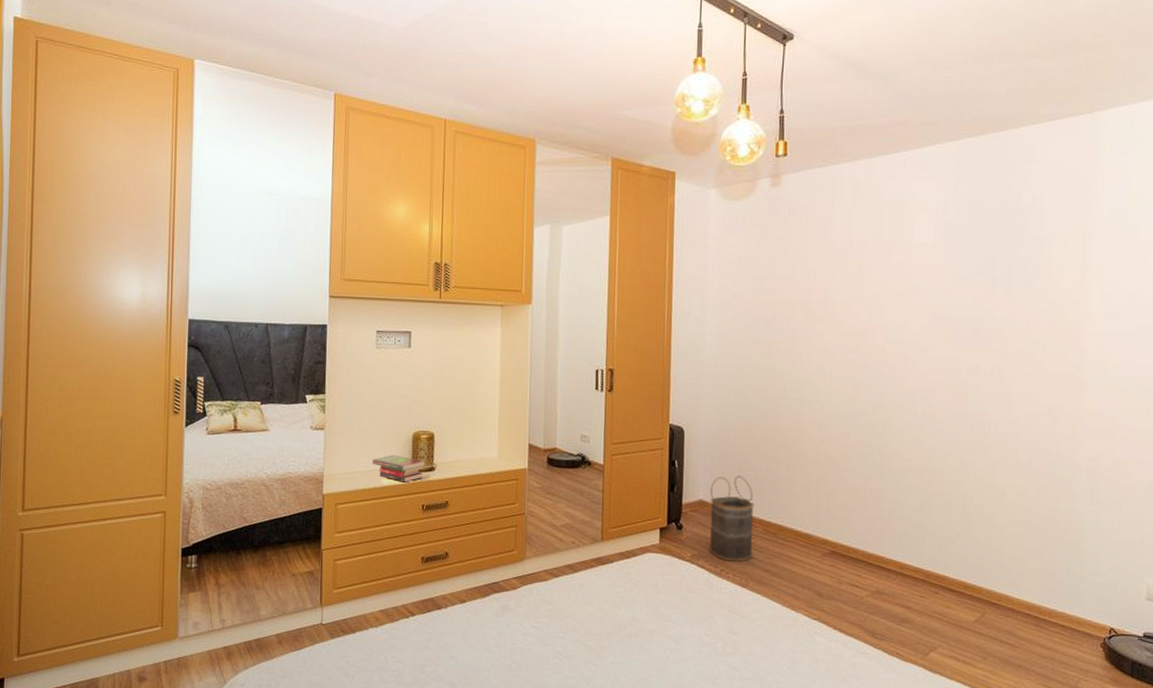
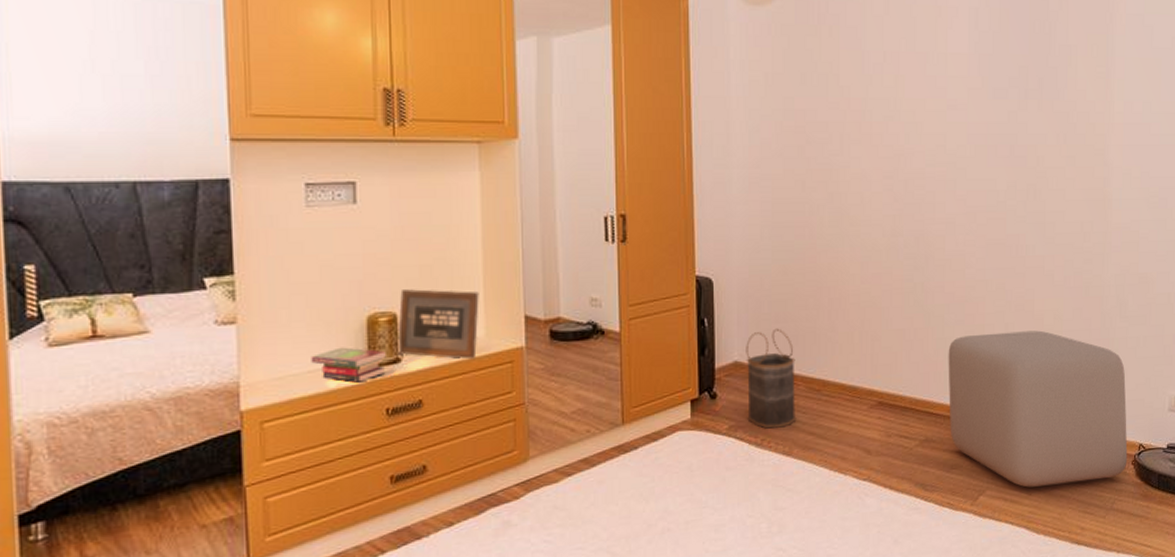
picture frame: none [432,415,495,474] -> present [396,289,479,360]
pouf: none [902,501,1097,657] -> present [948,330,1128,488]

